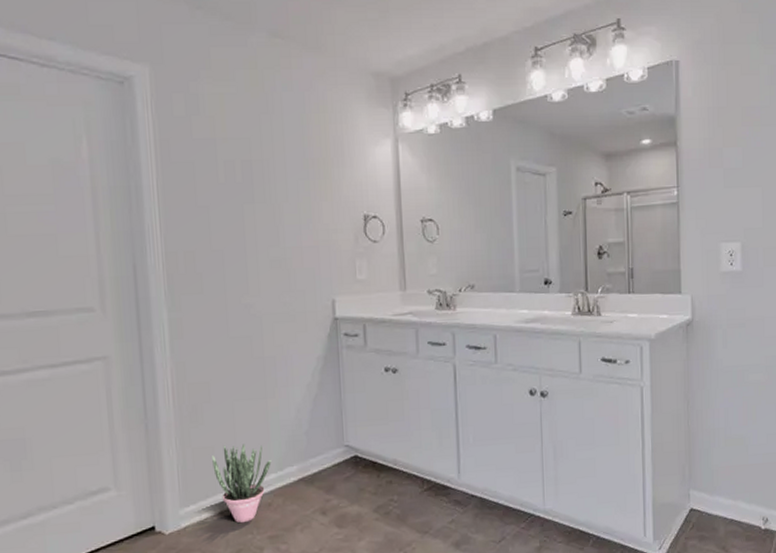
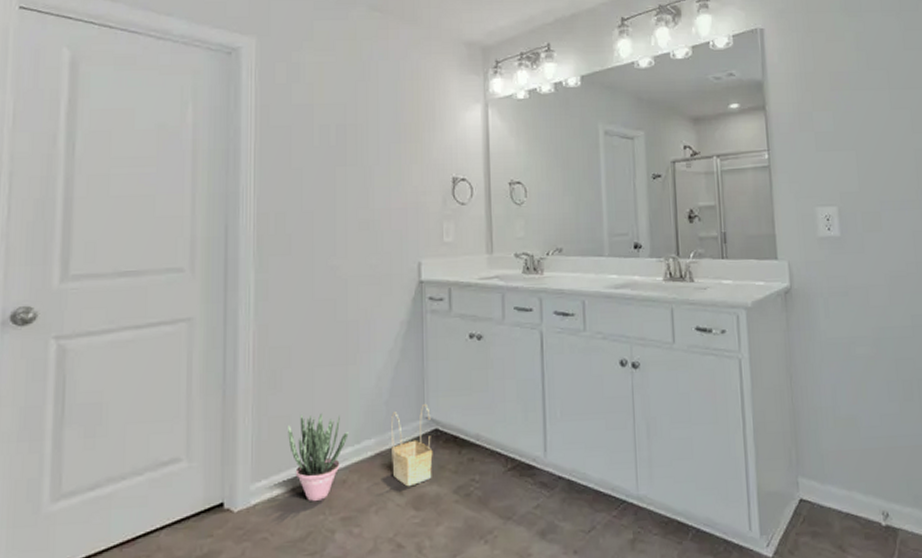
basket: none [312,433,353,508] -> present [391,404,433,487]

